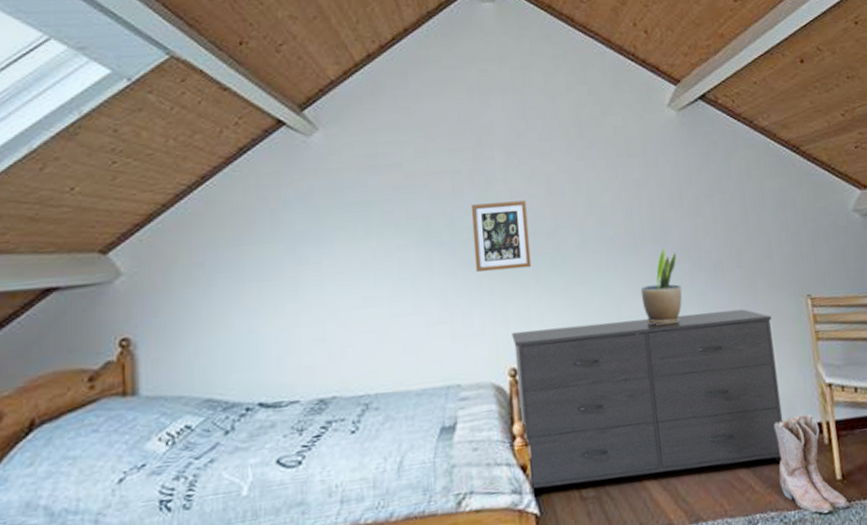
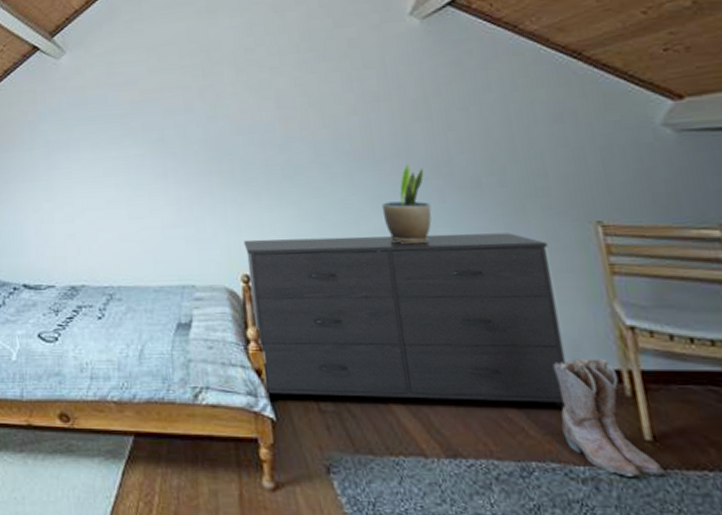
picture frame: present [470,200,532,273] -> none [201,114,263,182]

